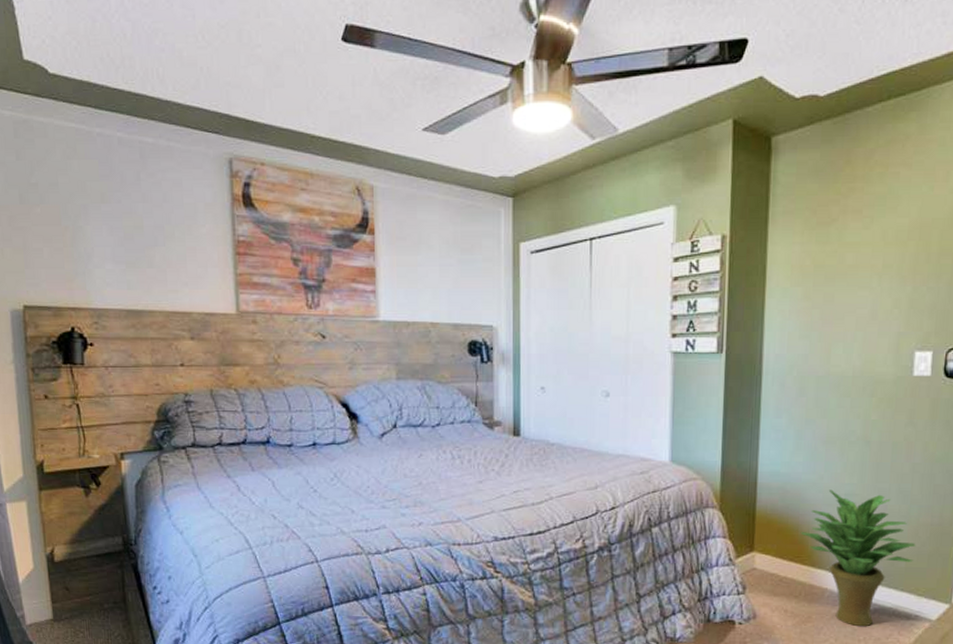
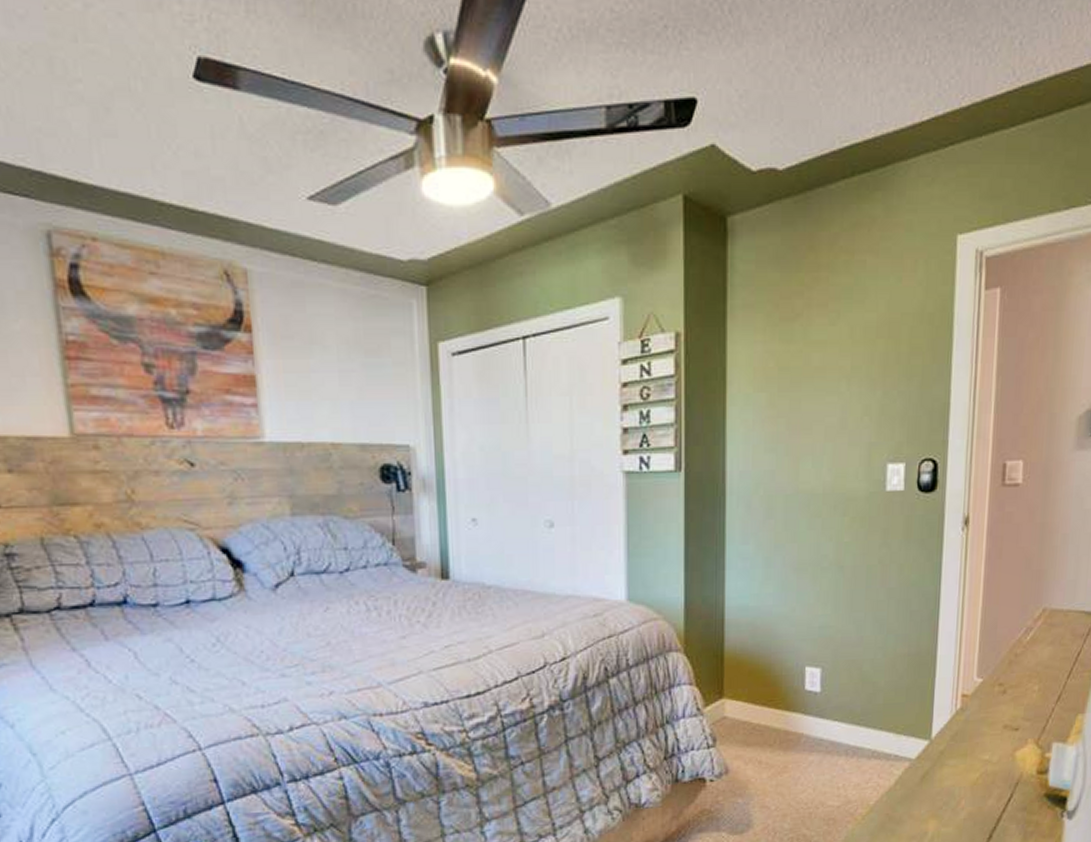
potted plant: present [800,489,916,627] -> none [772,622,894,773]

